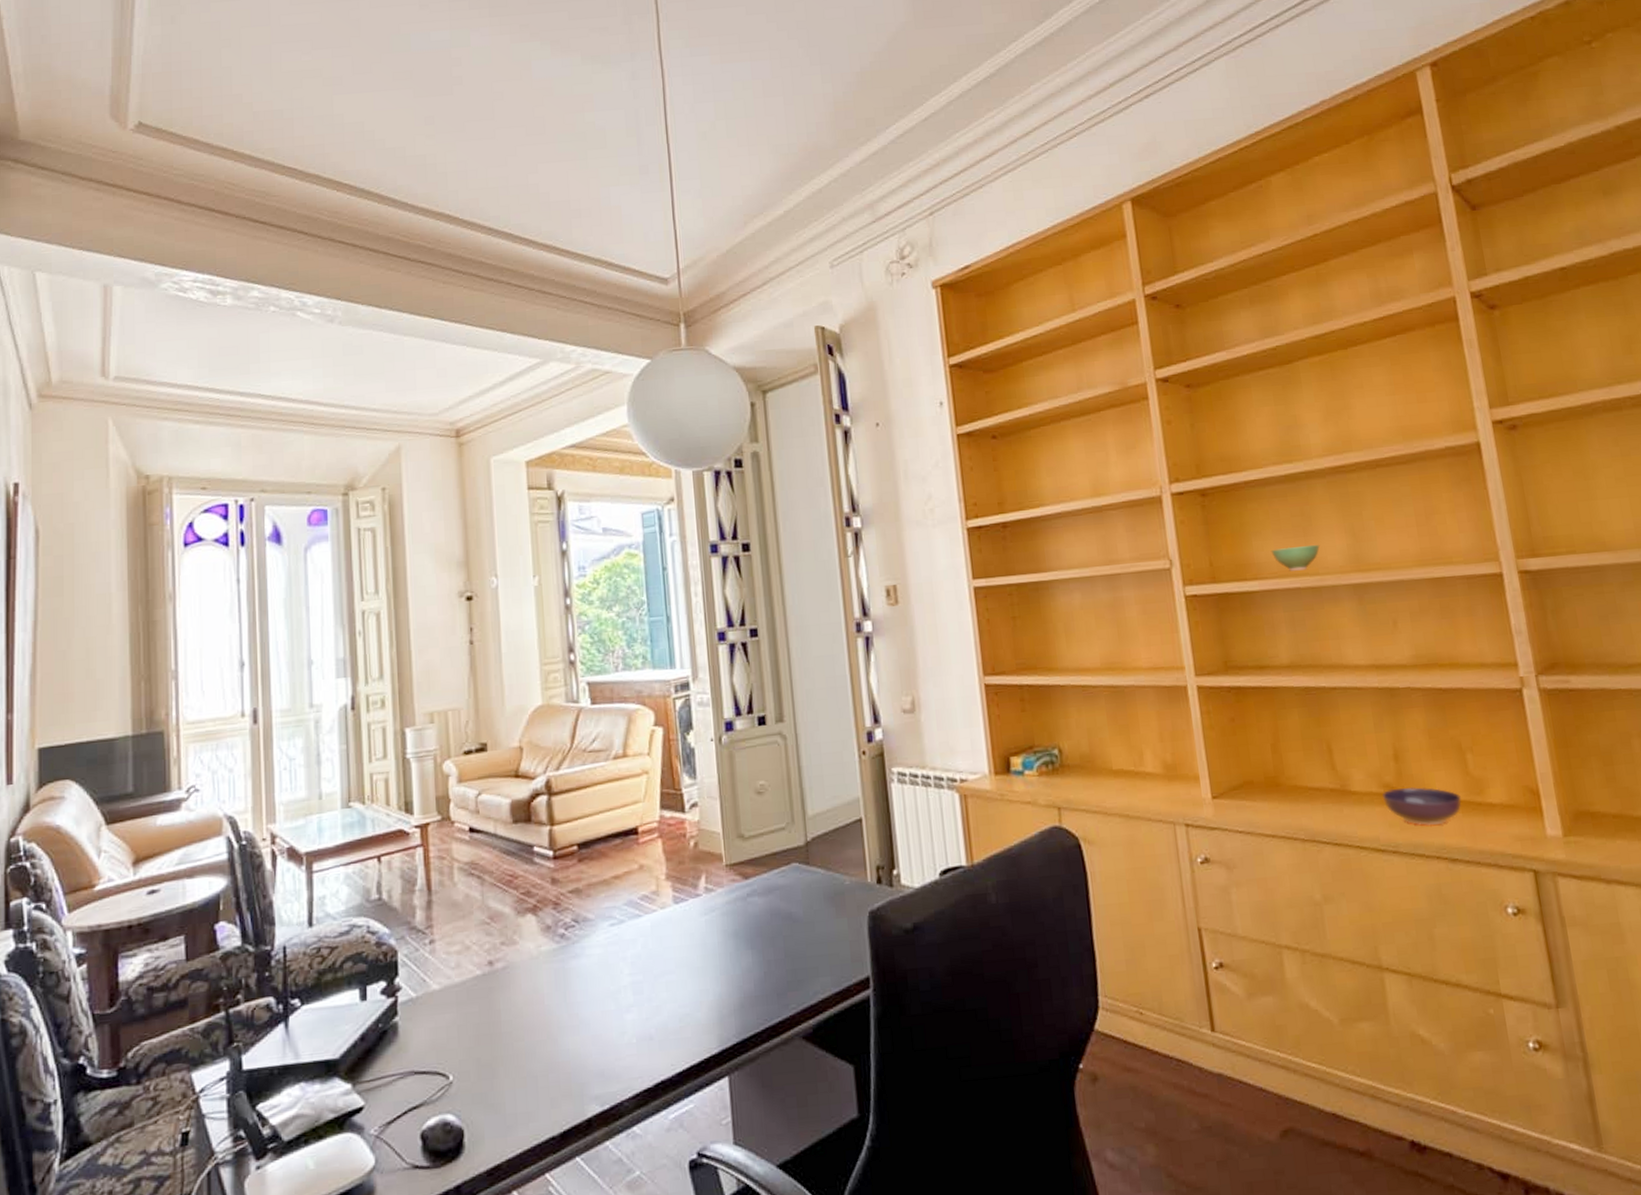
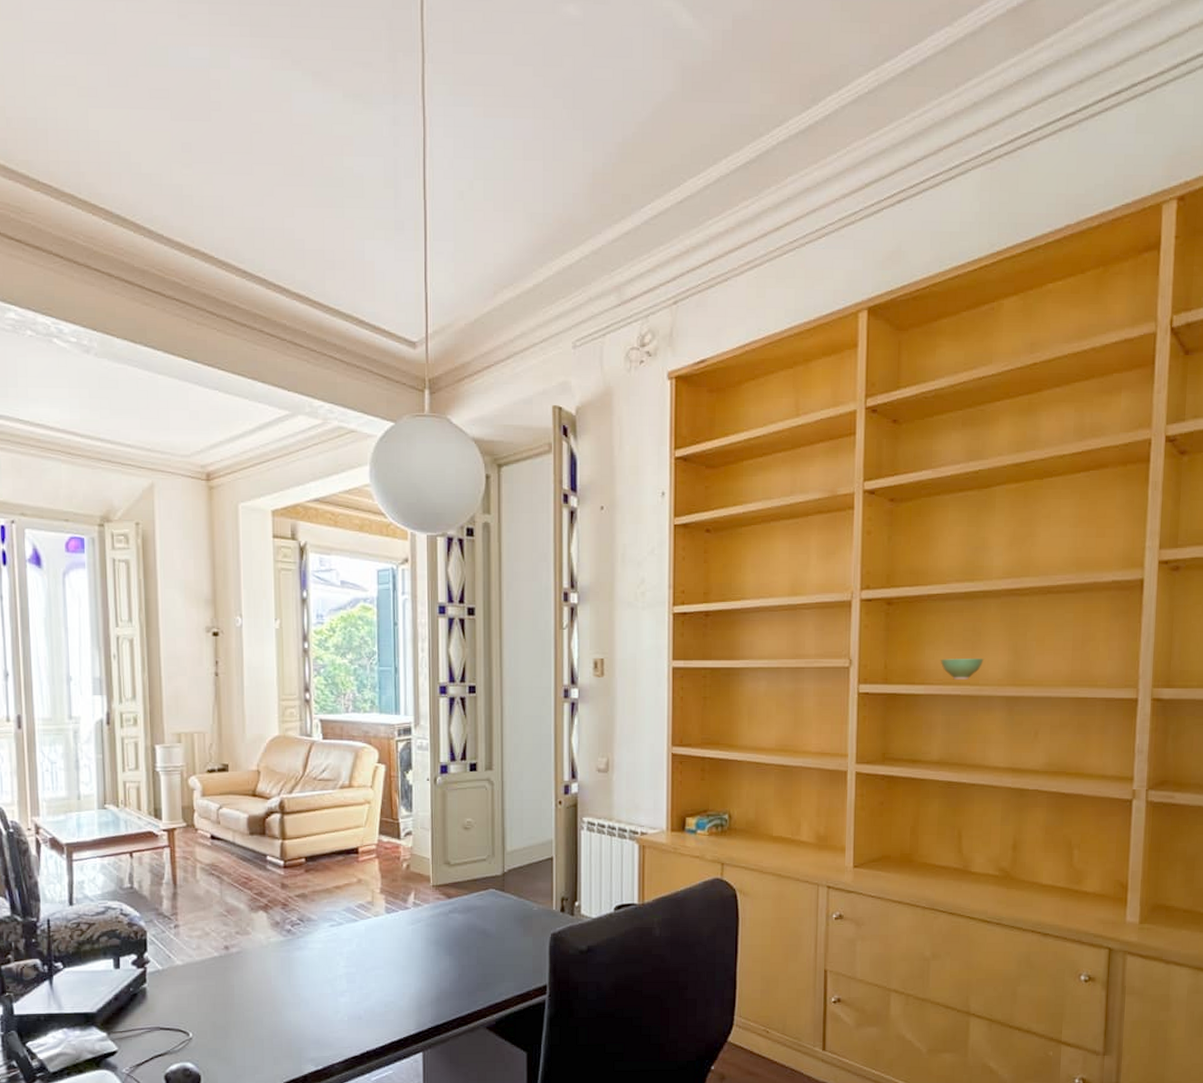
bowl: present [1381,787,1462,825] -> none [996,872,1062,906]

